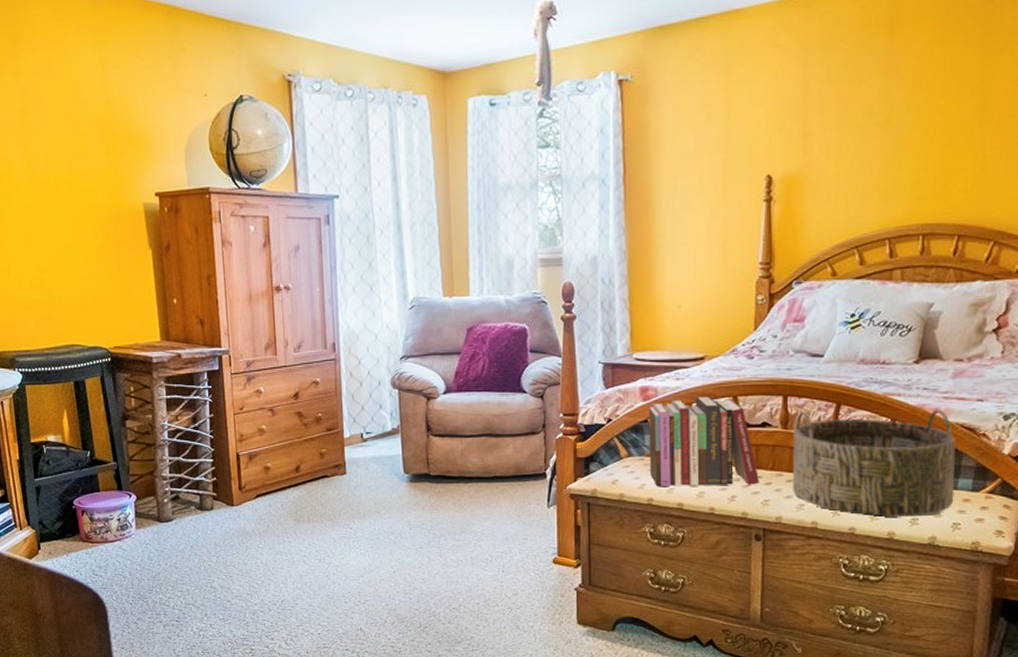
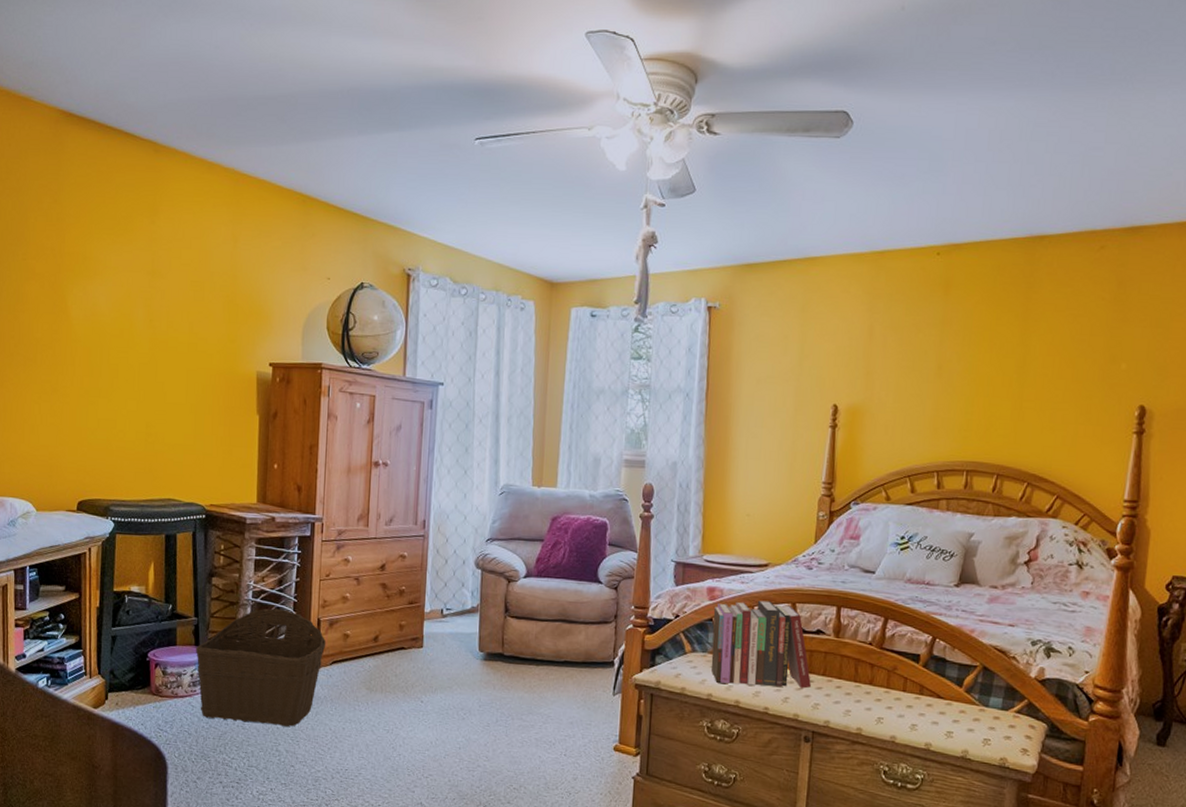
wicker basket: none [119,447,248,563] -> present [196,608,326,727]
basket: present [792,409,956,518] -> none [841,622,989,731]

